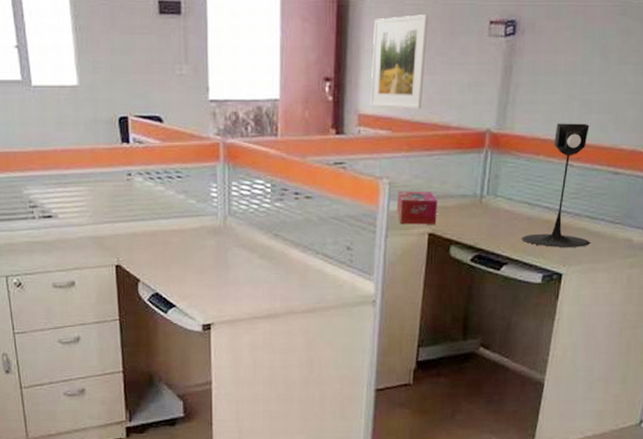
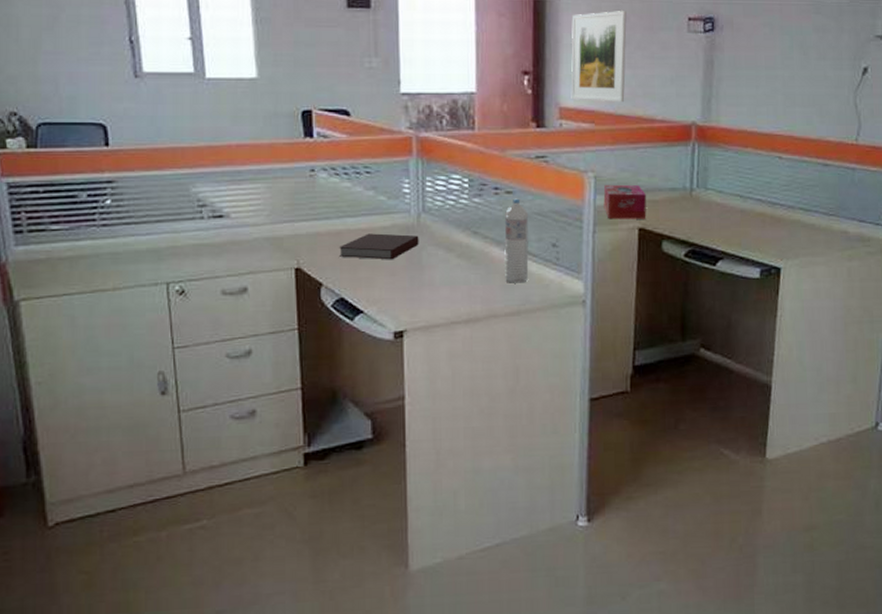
notebook: none [153,234,225,259] -> present [338,233,419,260]
water bottle: none [302,203,325,283] -> present [504,198,529,283]
desk lamp: present [522,123,590,247] -> none [736,116,806,241]

